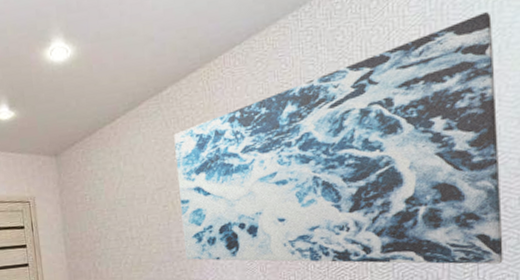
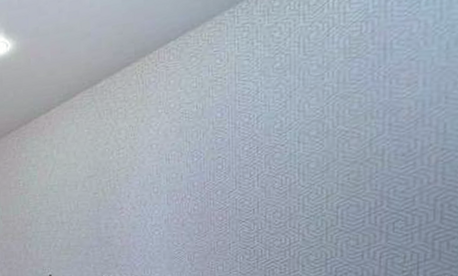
wall art: present [174,12,503,265] -> none [107,9,447,264]

